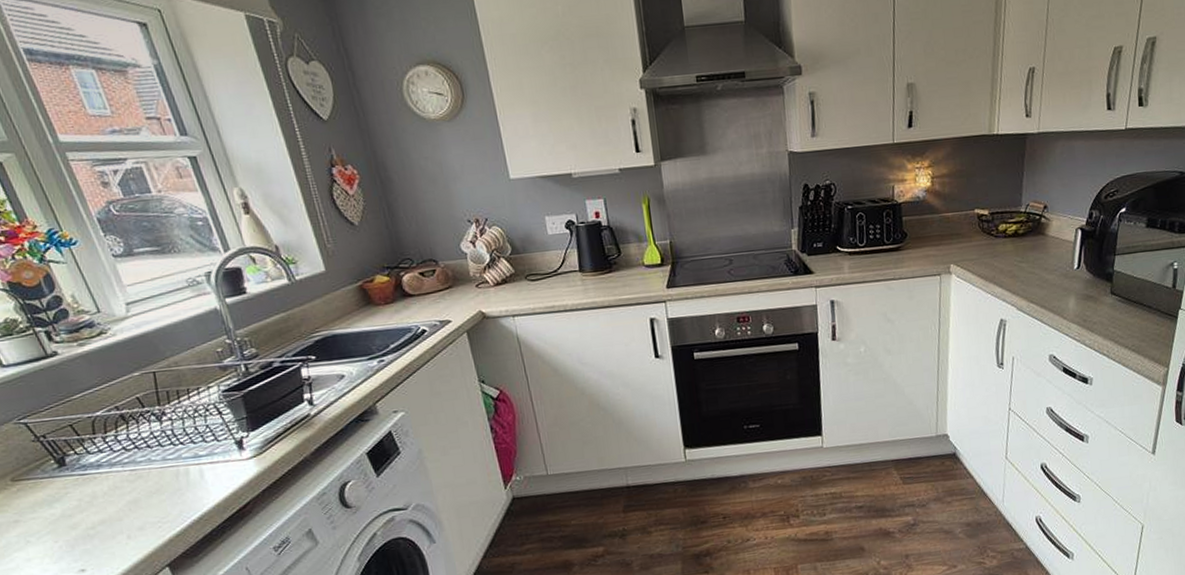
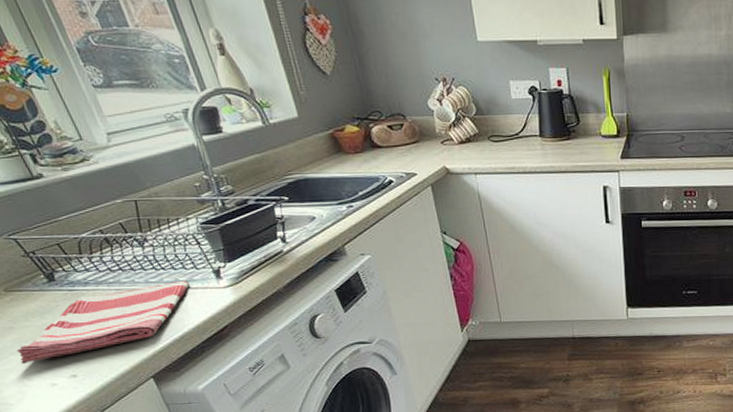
dish towel: none [22,454,210,561] -> present [17,280,190,364]

